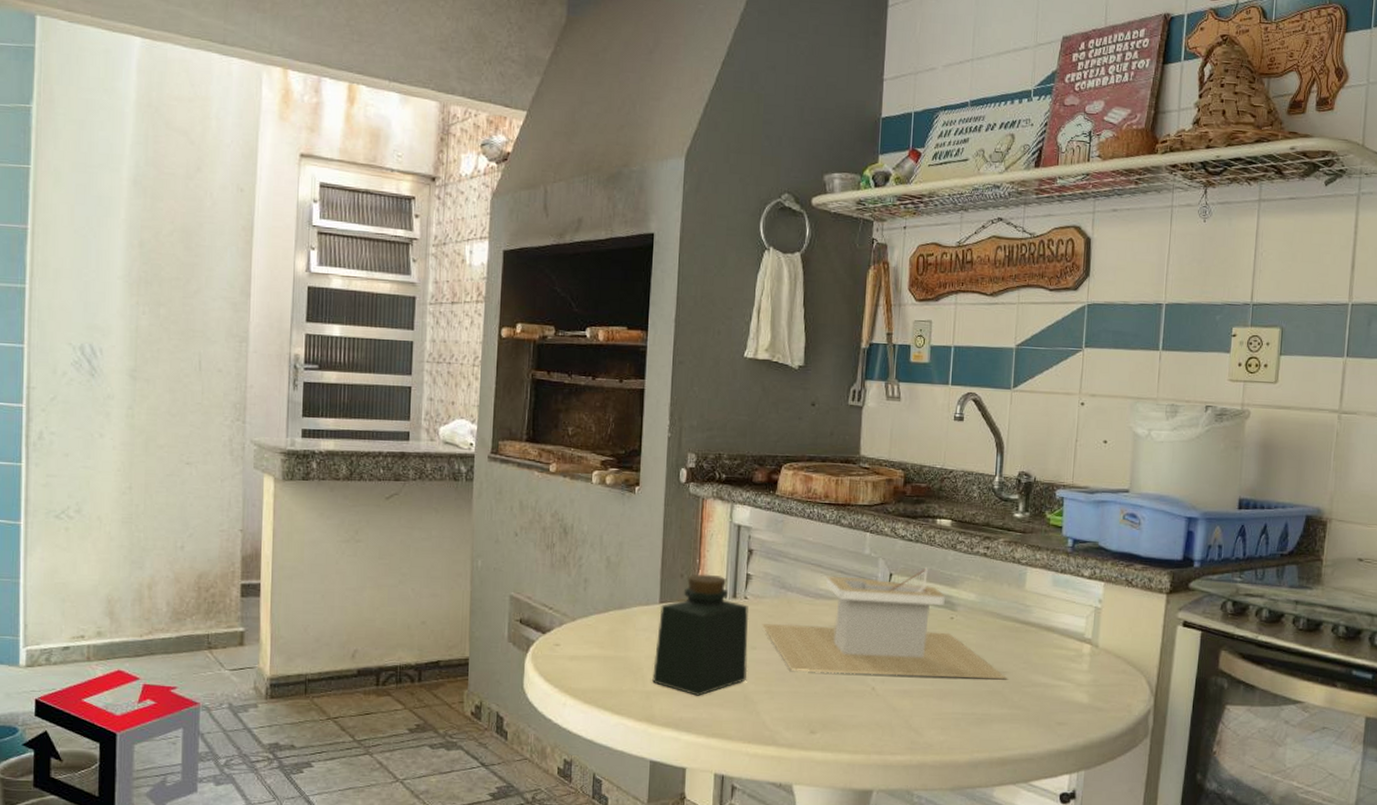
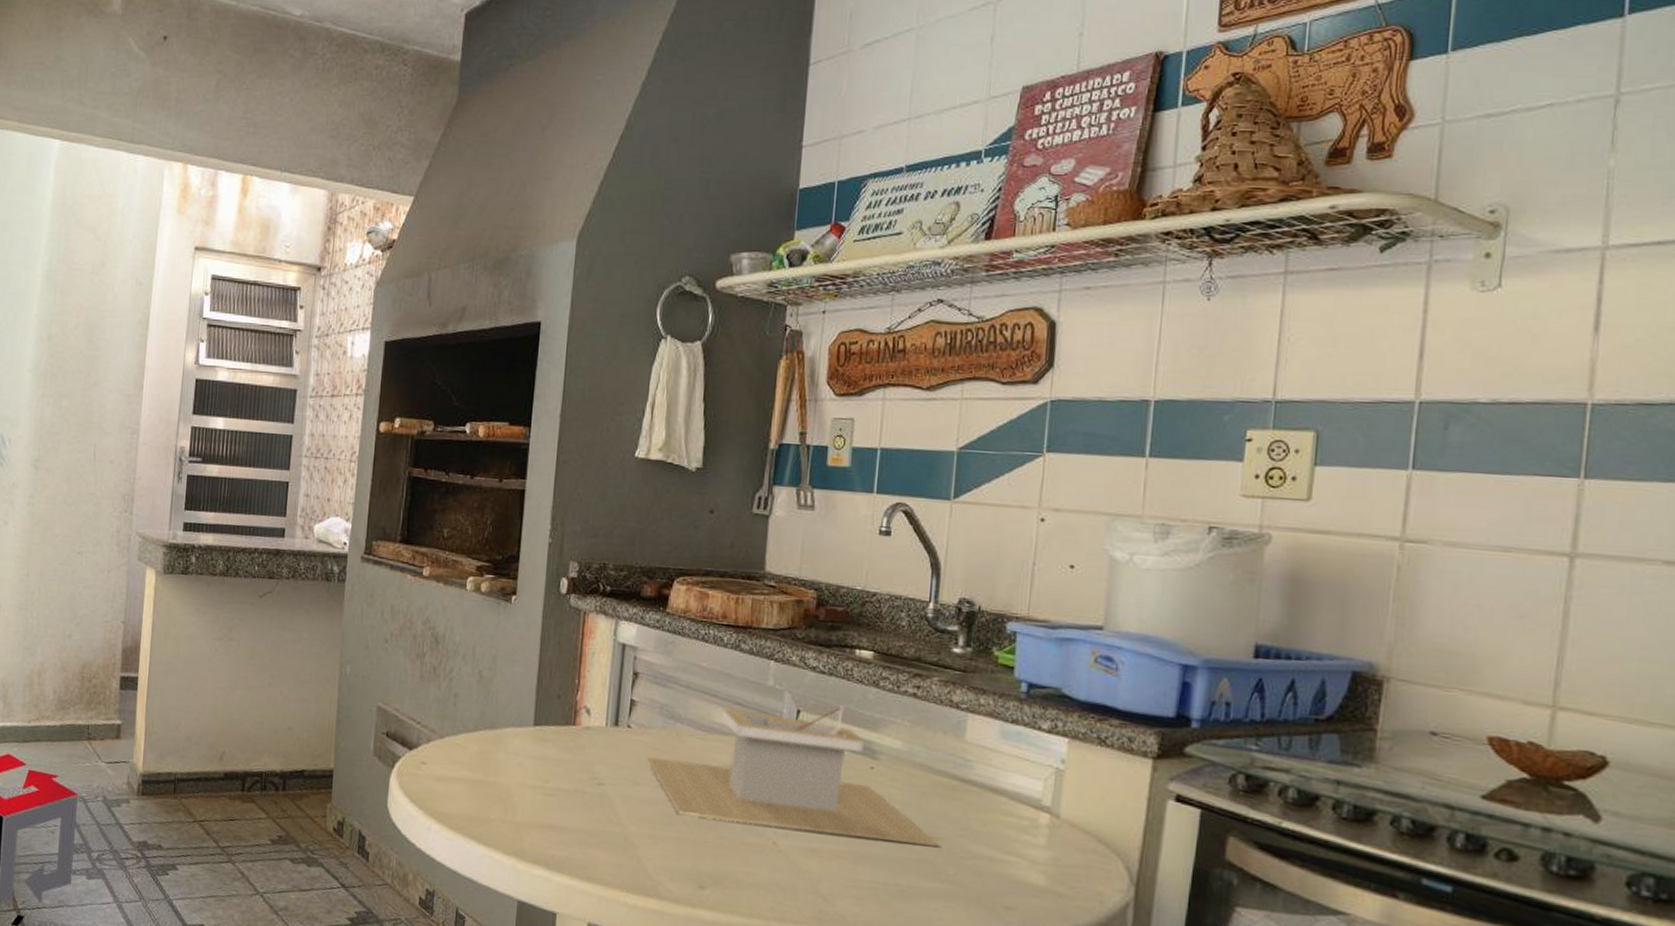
bottle: present [652,573,749,696] -> none [523,695,632,833]

